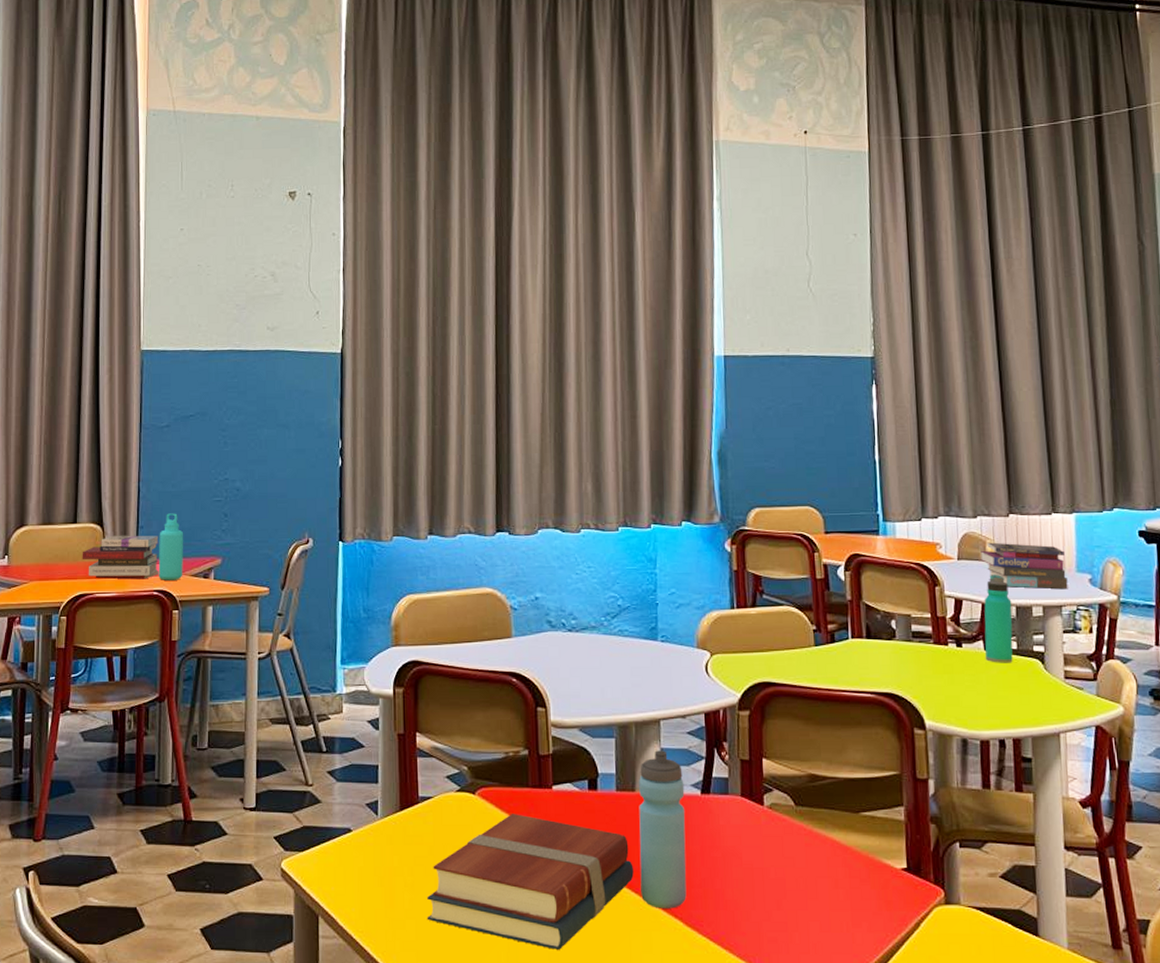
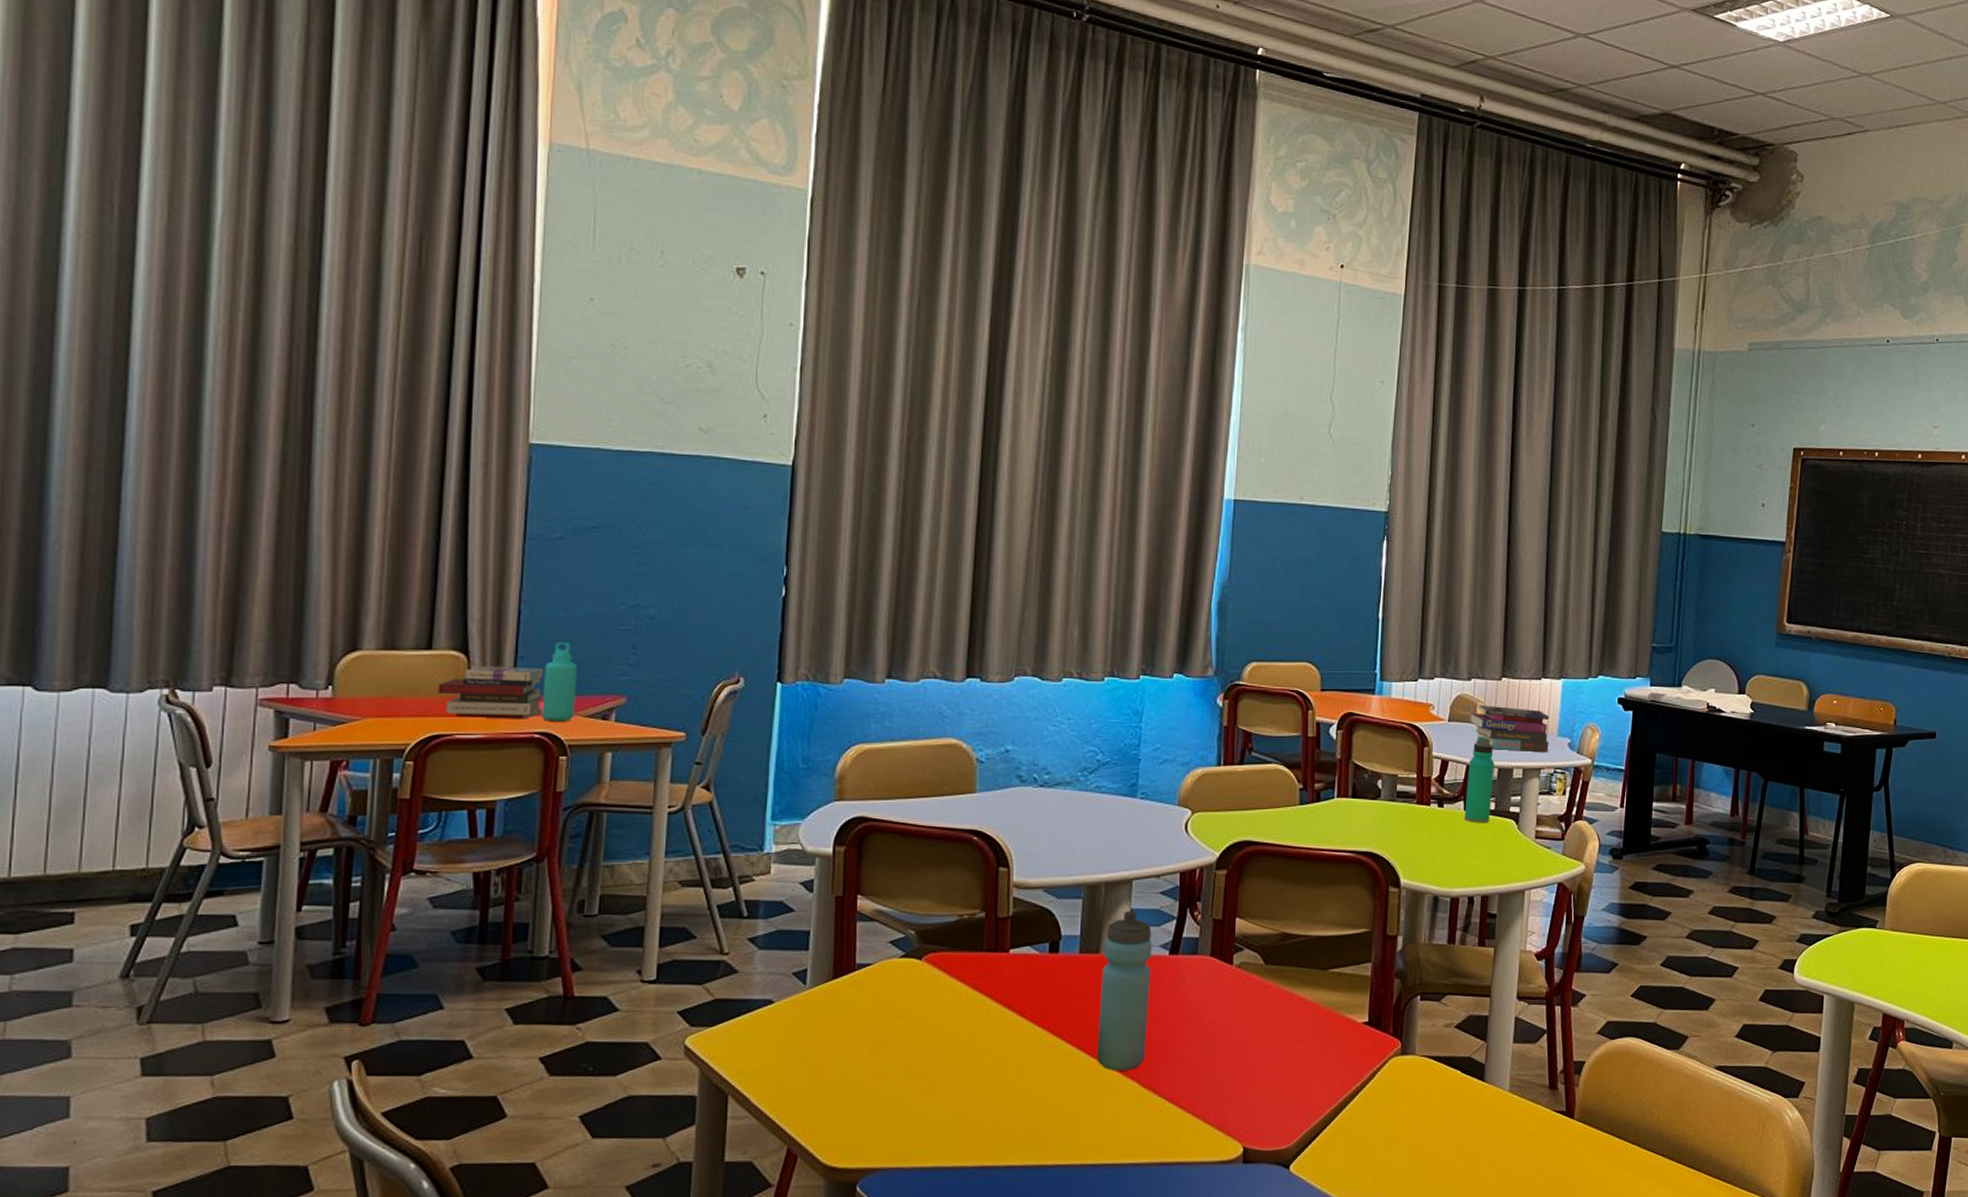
books: present [426,812,634,950] -> none [857,978,1092,1118]

